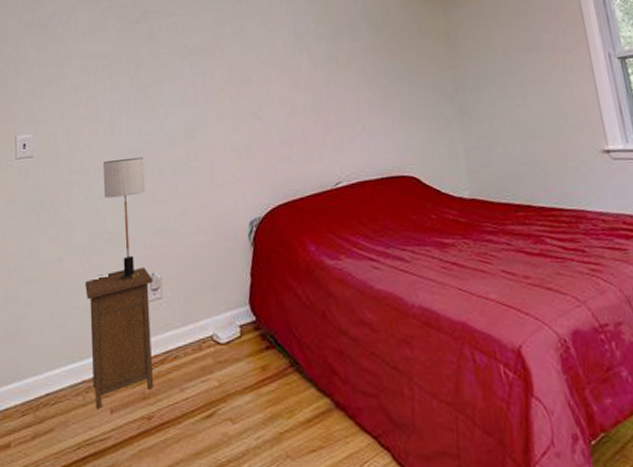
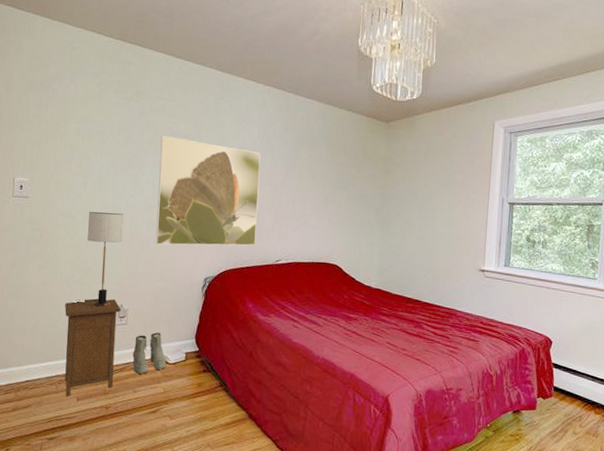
boots: none [173,303,218,364] -> present [132,332,166,374]
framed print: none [176,54,306,188] -> present [155,135,261,246]

